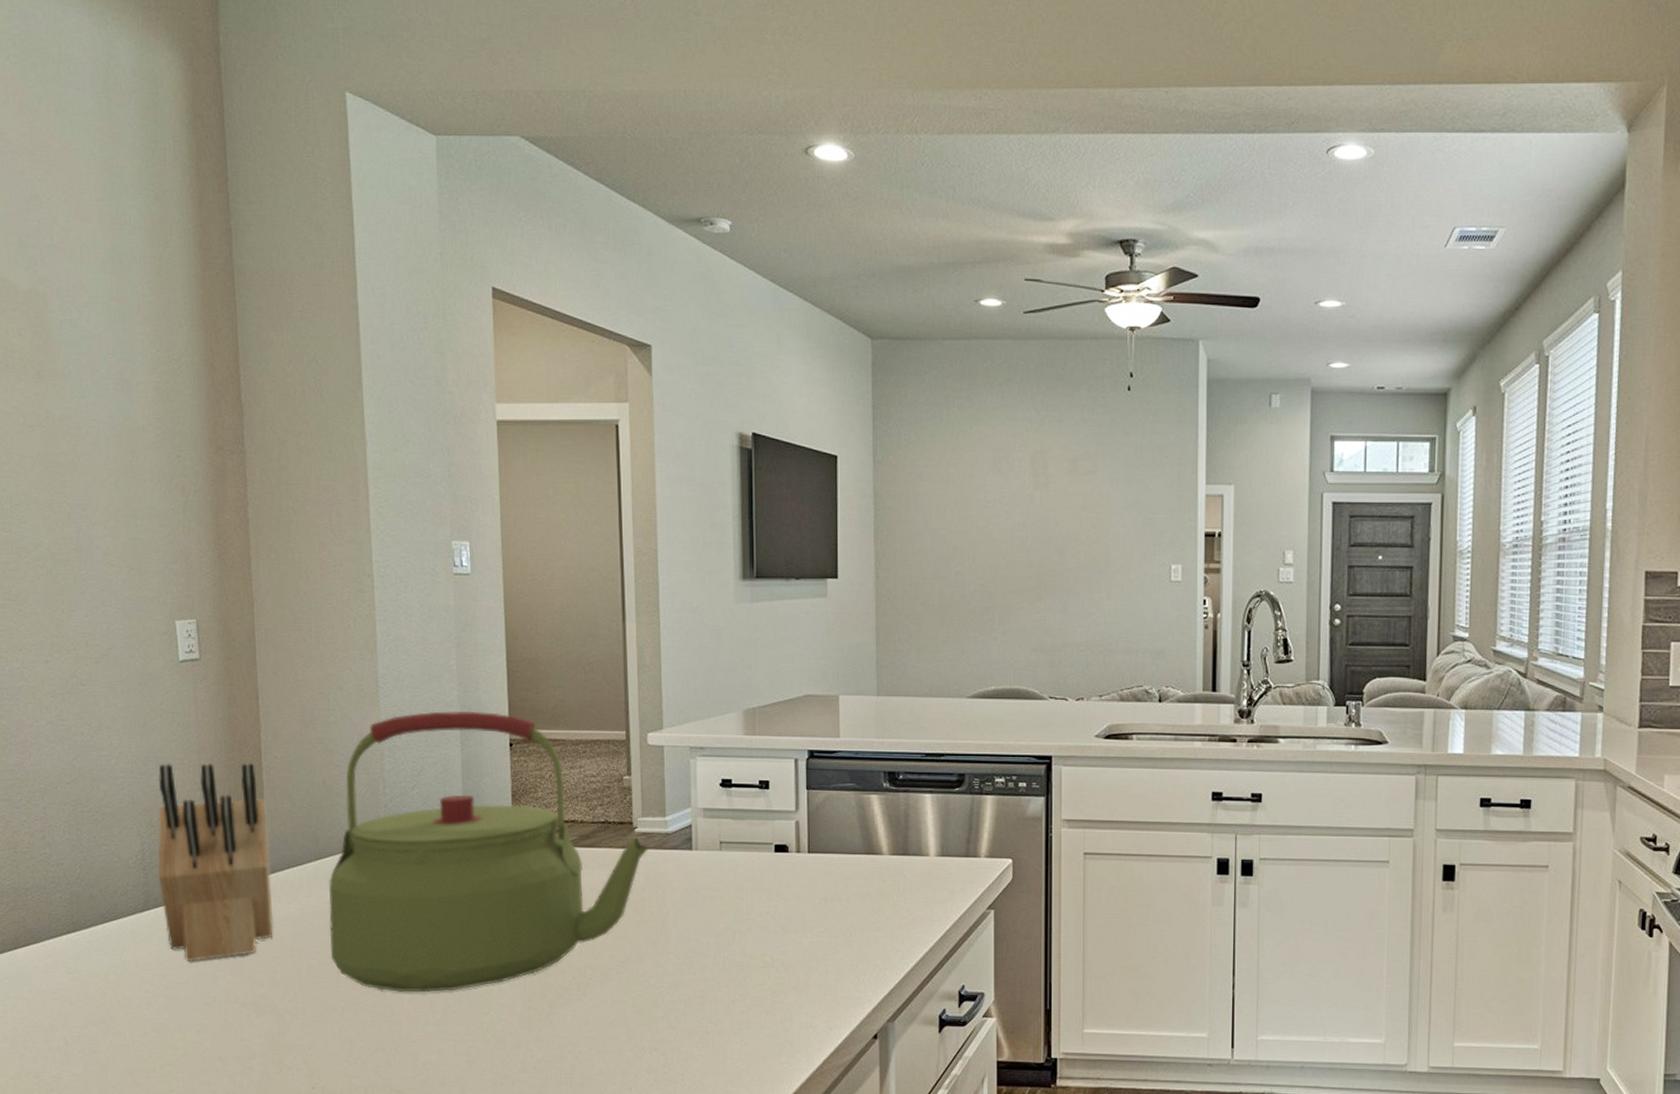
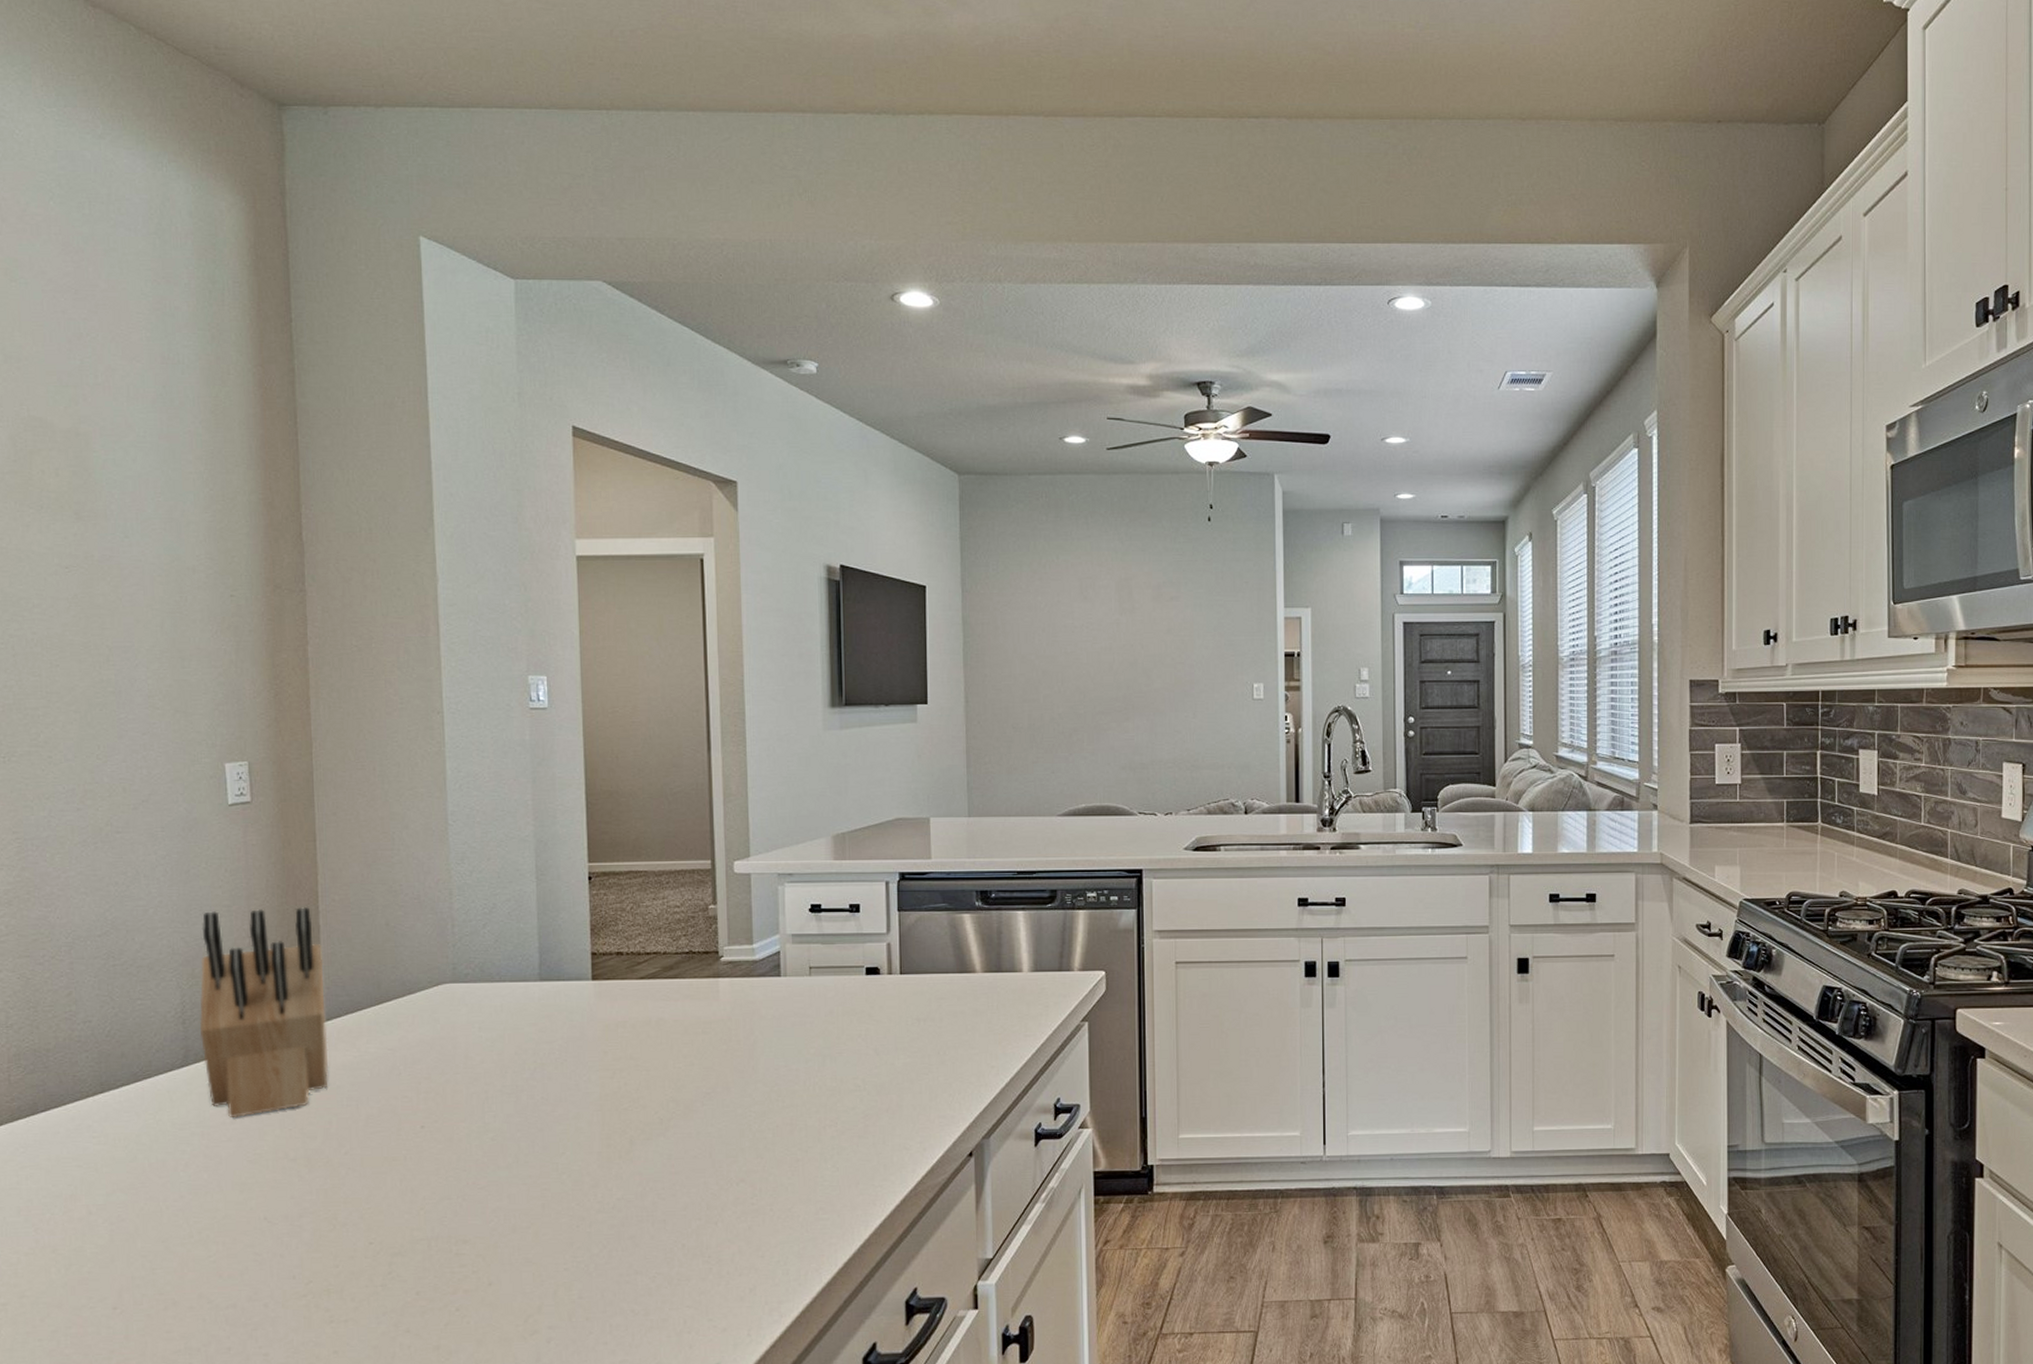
kettle: present [328,711,650,992] -> none [390,845,736,1137]

